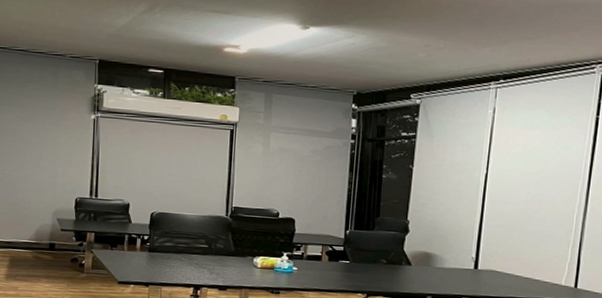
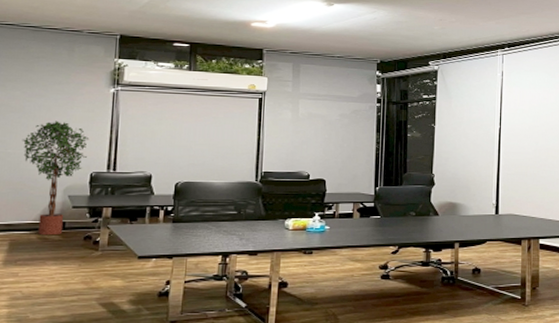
potted tree: none [16,145,74,255] -> present [22,121,90,236]

